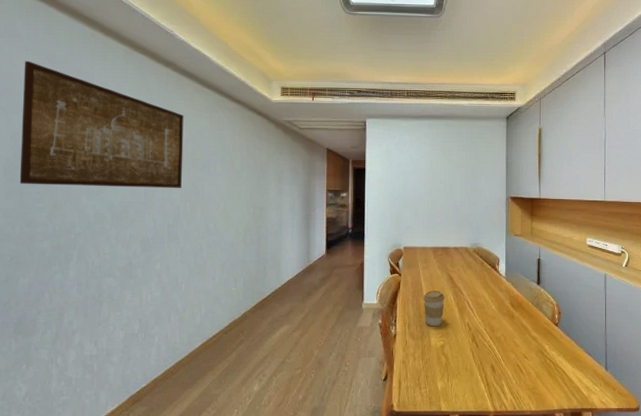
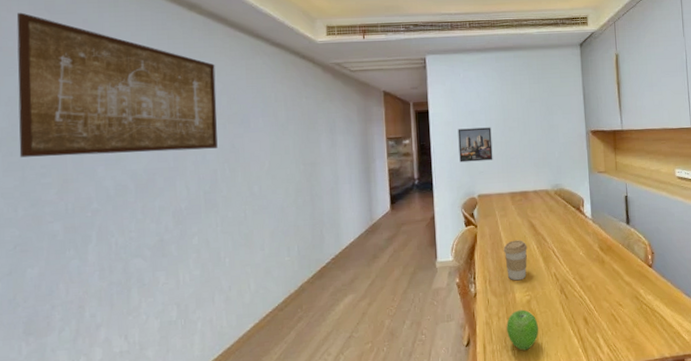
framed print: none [390,187,420,217] -> present [458,127,493,163]
fruit: none [421,353,450,389] -> present [506,309,539,351]

